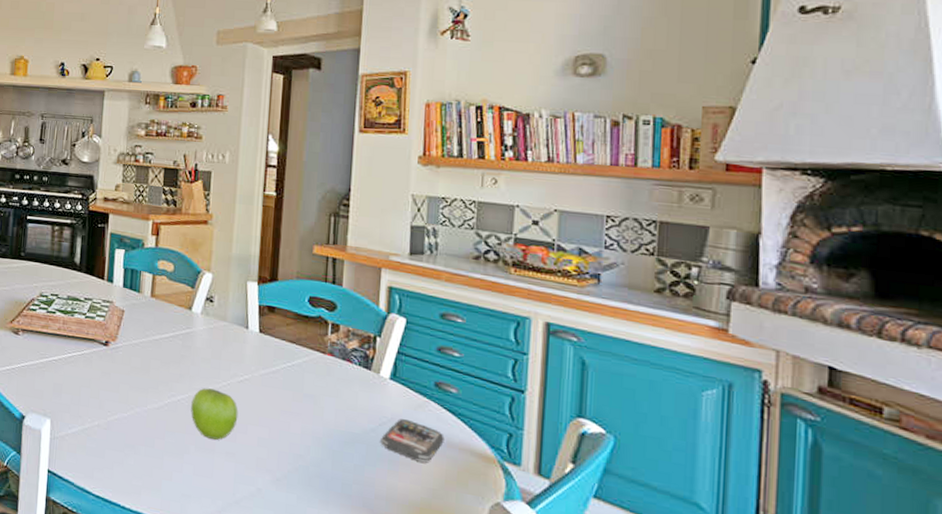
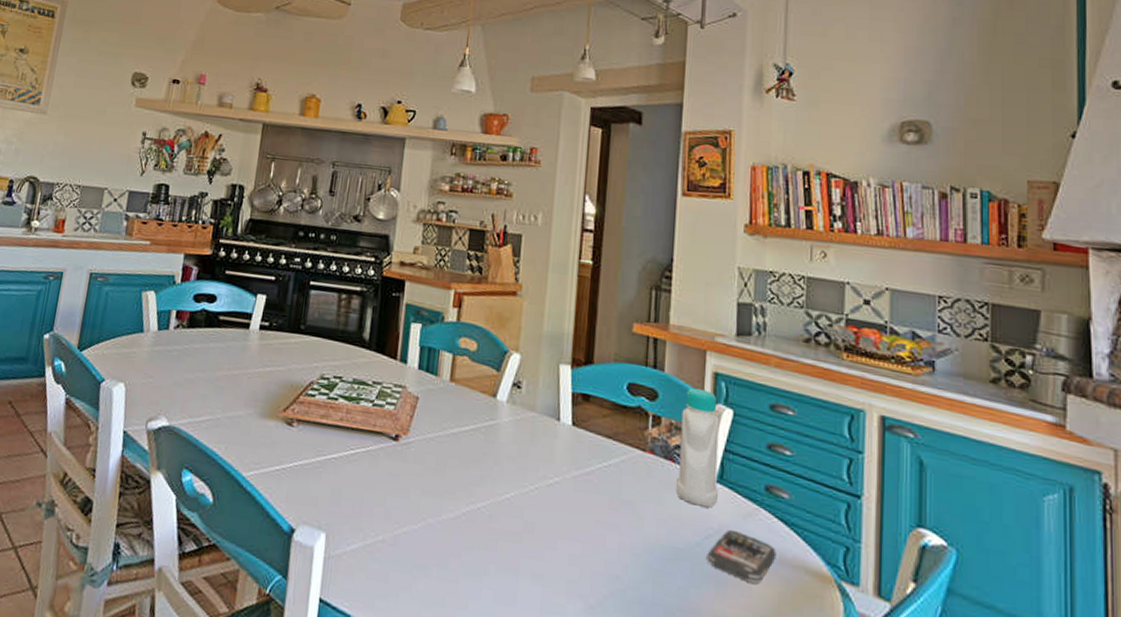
fruit: present [191,387,238,440] -> none [492,492,547,558]
bottle: none [353,300,393,401] -> present [676,388,720,508]

